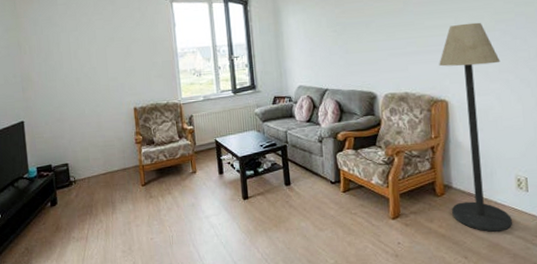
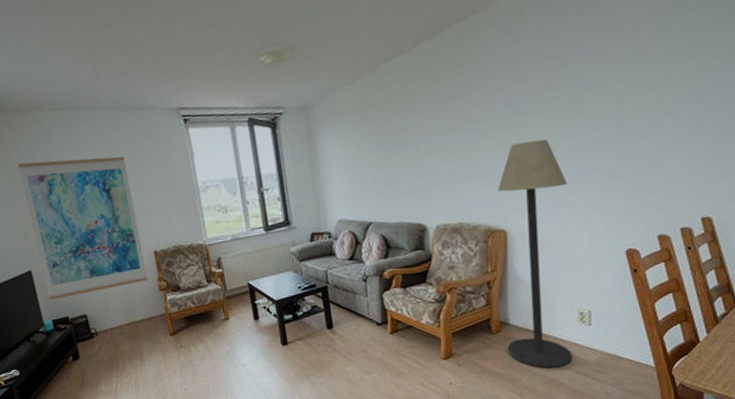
wall art: none [24,24,126,149] -> present [17,156,148,300]

